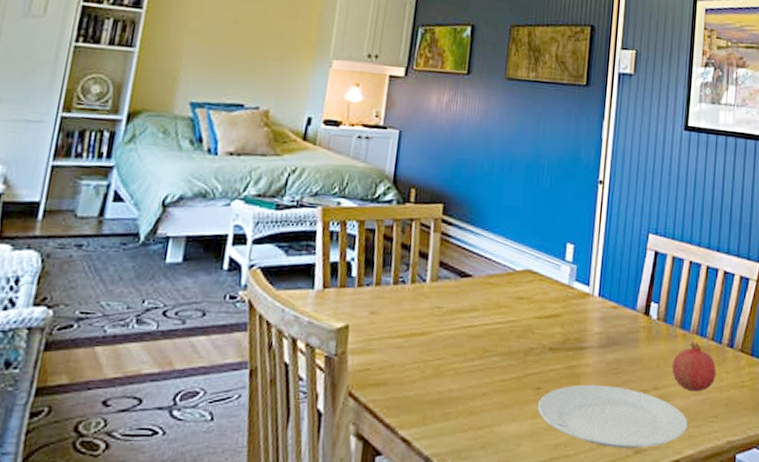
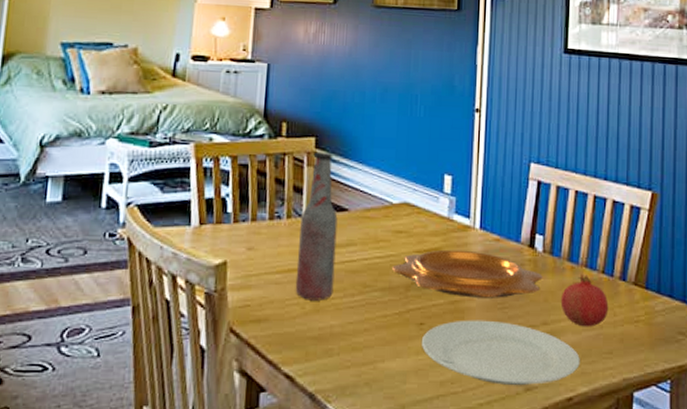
bottle: none [416,218,462,365] -> present [295,152,338,301]
decorative bowl: none [512,316,656,364] -> present [392,249,543,298]

